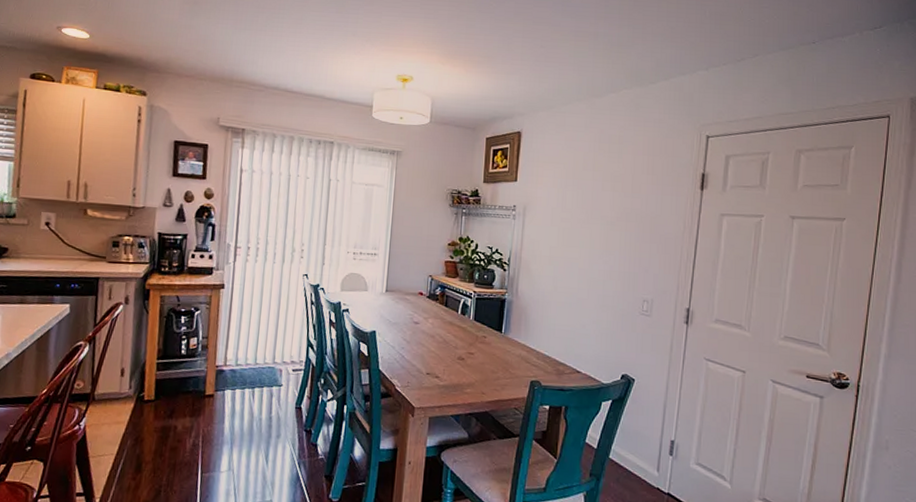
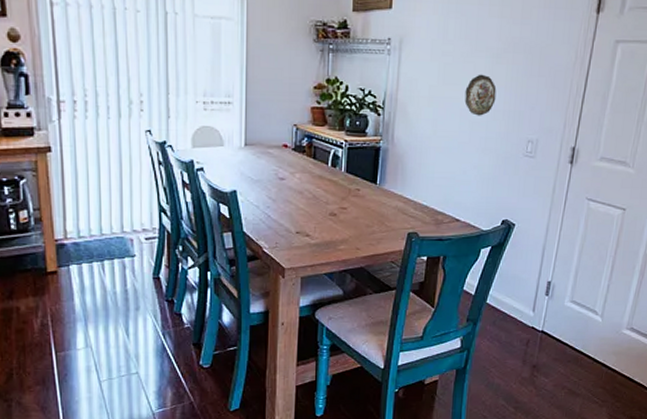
decorative plate: none [582,238,612,276] -> present [464,74,497,116]

